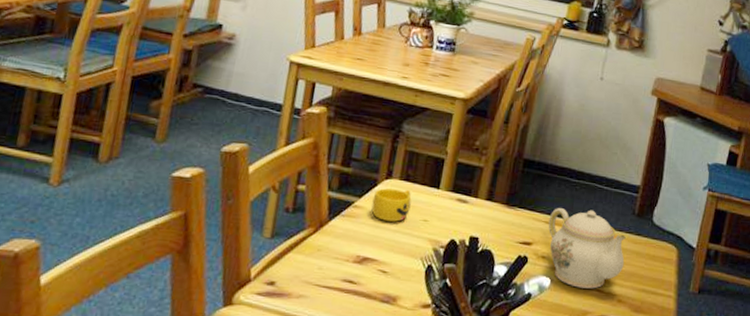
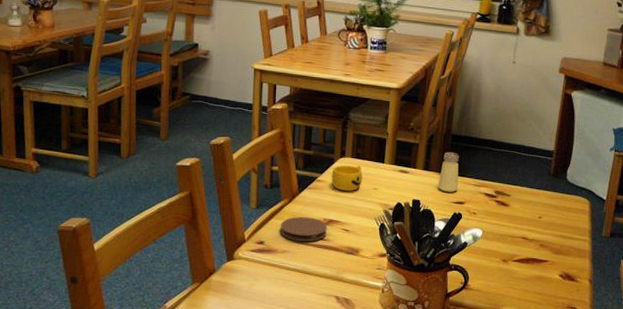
coaster: none [298,251,361,285] -> present [281,217,328,242]
saltshaker: none [502,179,530,230] -> present [438,152,459,192]
teapot: present [548,208,628,289] -> none [477,173,546,237]

